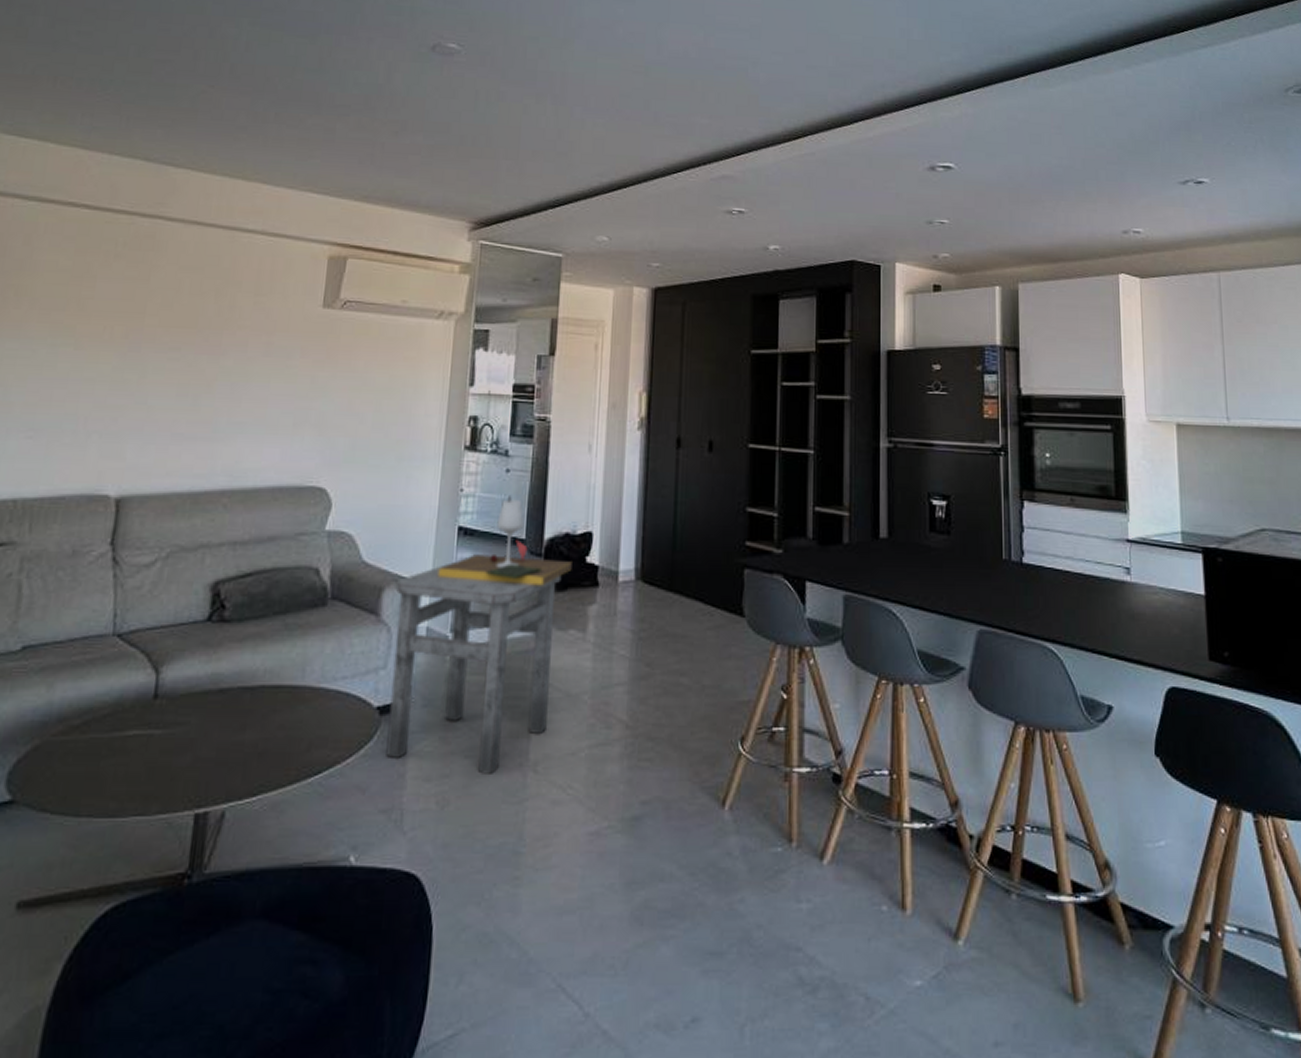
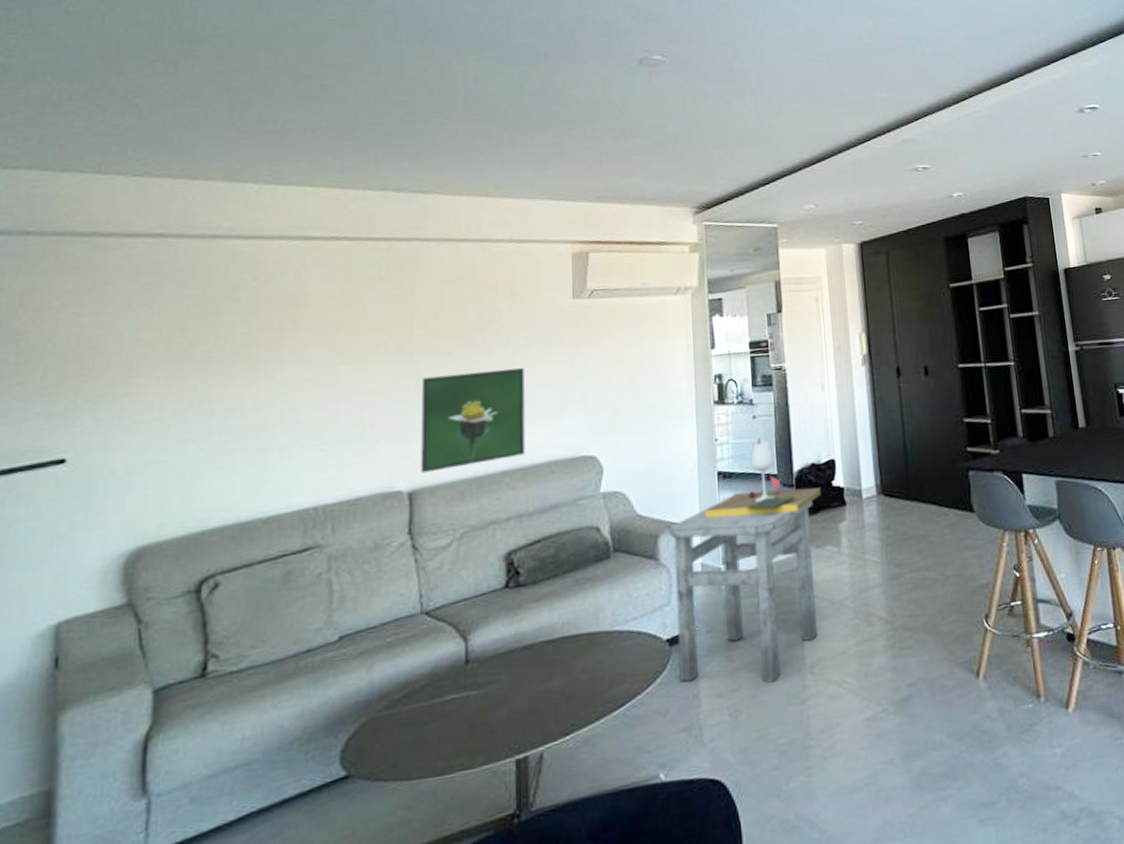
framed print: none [133,373,259,480] -> present [421,368,525,474]

